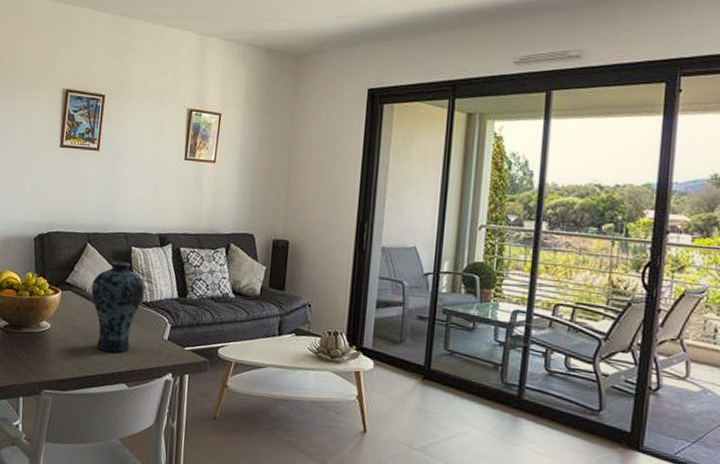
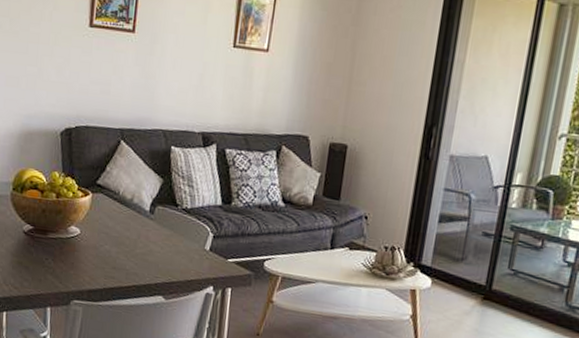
vase: present [91,261,146,353] -> none [125,162,186,263]

